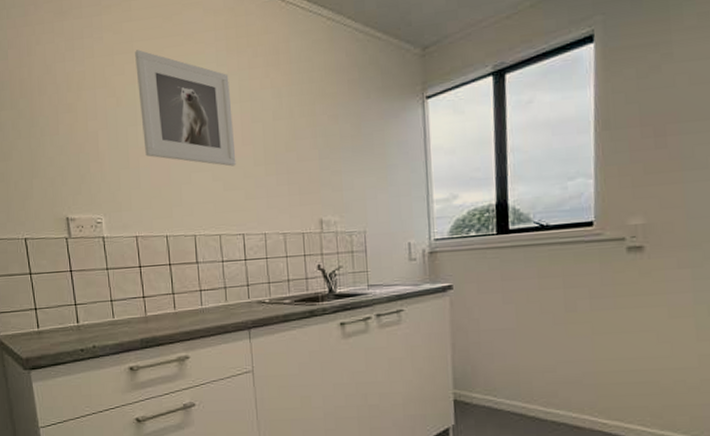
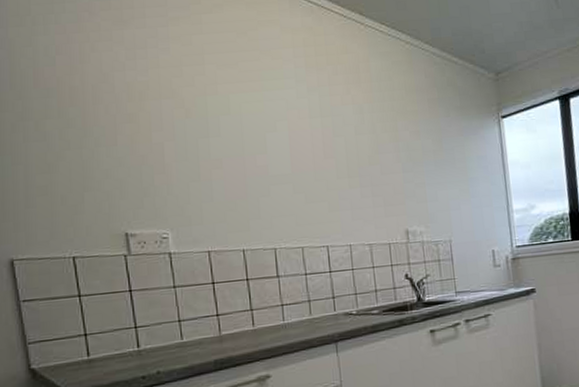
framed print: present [135,49,236,167] -> none [206,62,318,179]

